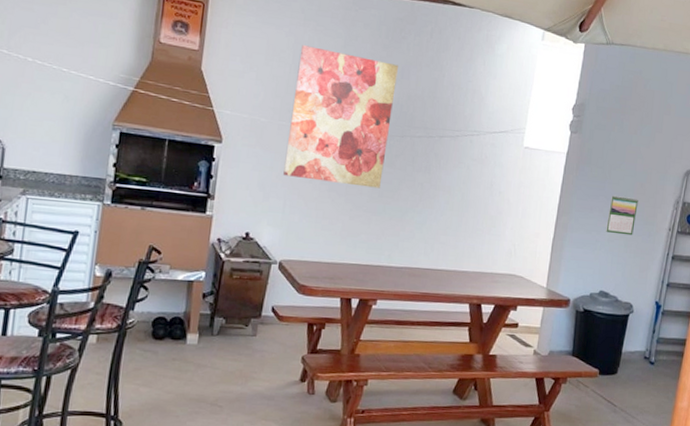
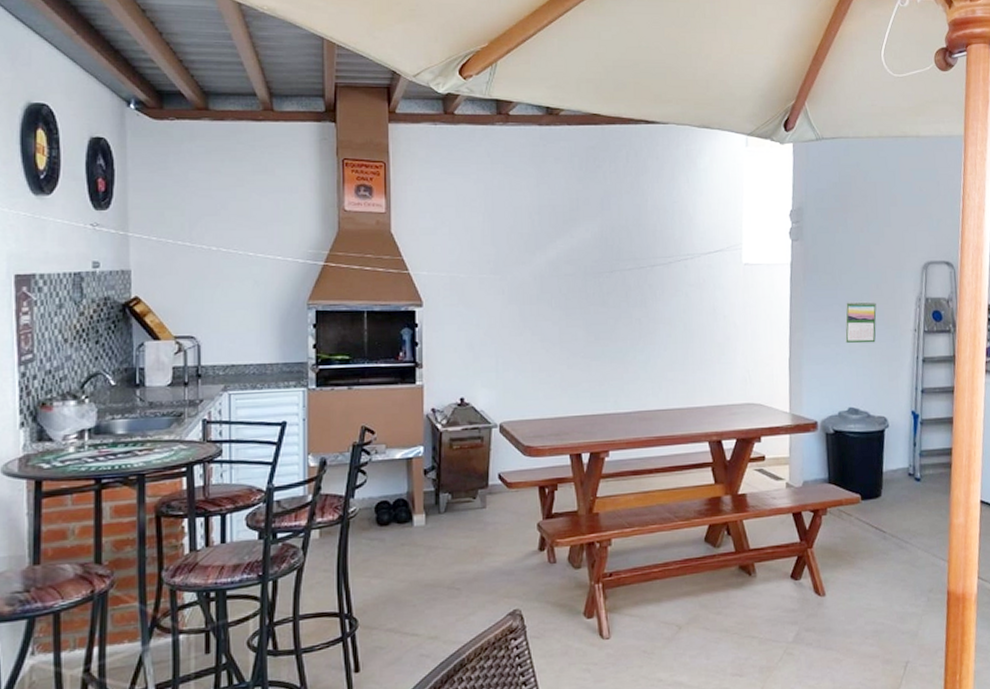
wall art: present [283,45,398,189] -> none [491,190,598,332]

